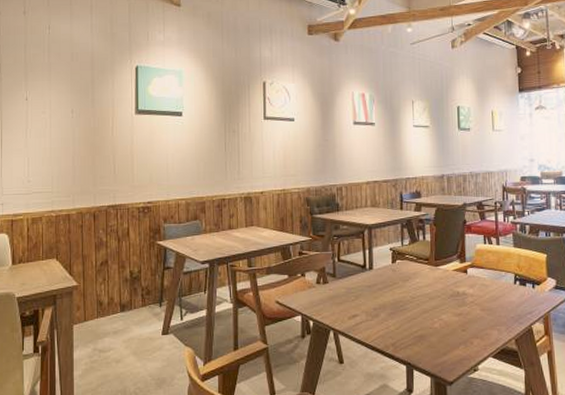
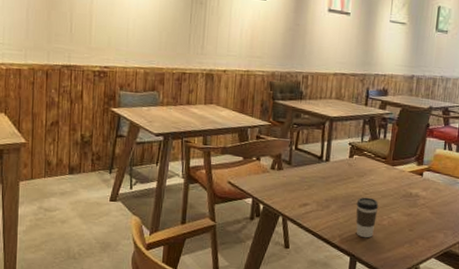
coffee cup: none [405,301,428,344] -> present [356,197,379,238]

